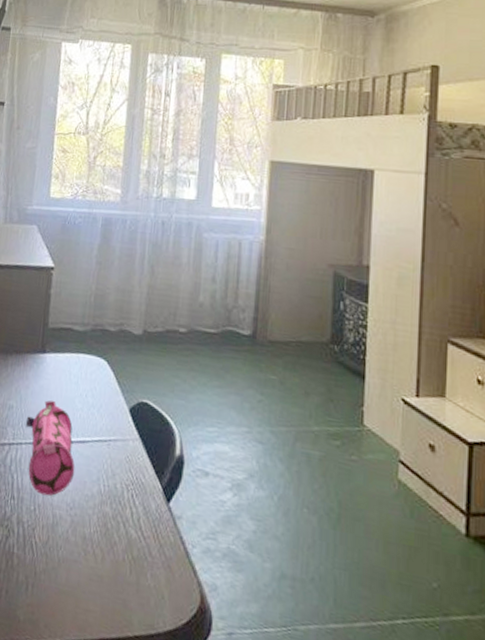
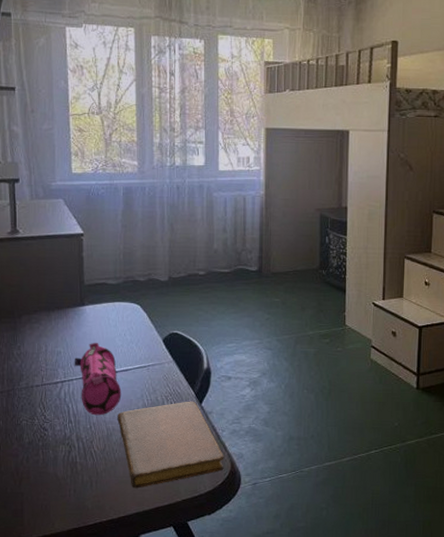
notebook: none [66,495,193,607] -> present [117,401,224,489]

